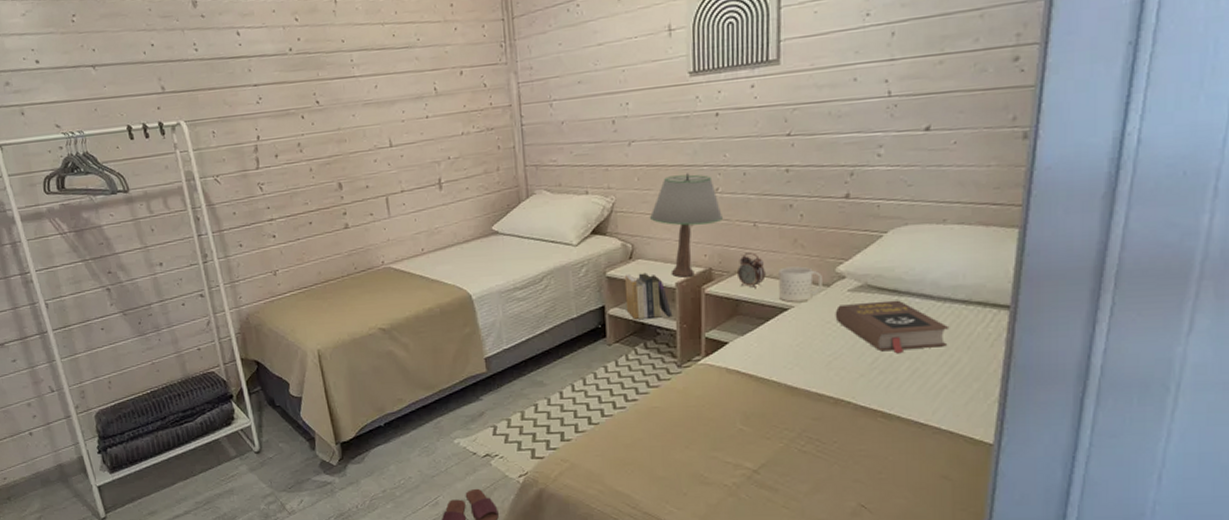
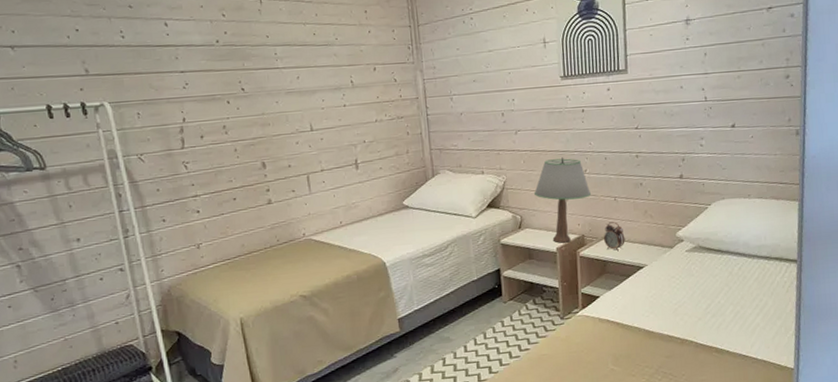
books: present [624,272,673,320] -> none [515,239,555,280]
mug: present [779,266,822,302] -> none [635,232,667,262]
book: present [835,300,950,354] -> none [677,257,758,301]

